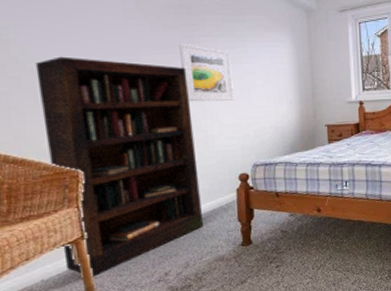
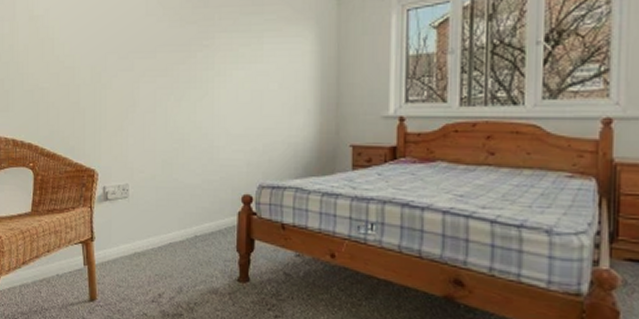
bookcase: present [35,56,204,278] -> none [71,54,201,282]
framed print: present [178,43,234,102] -> none [193,40,245,107]

